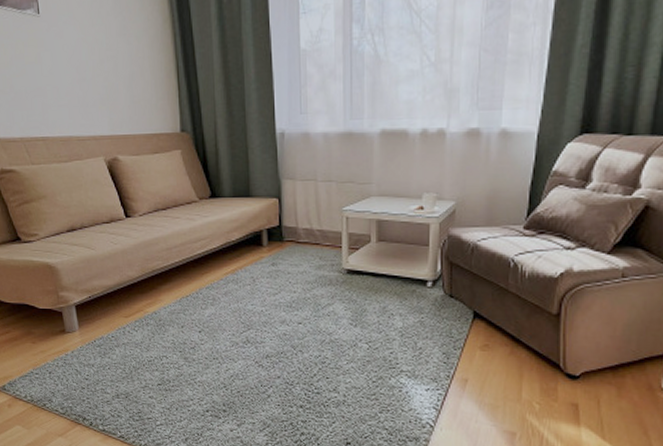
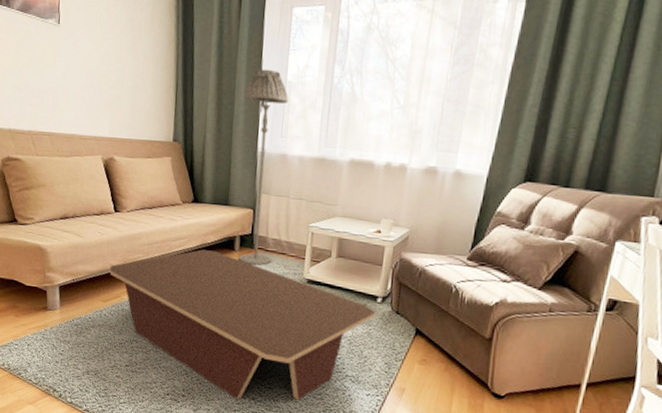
coffee table: none [128,249,426,409] -> present [110,249,375,400]
floor lamp: none [254,38,305,261] -> present [239,69,288,266]

